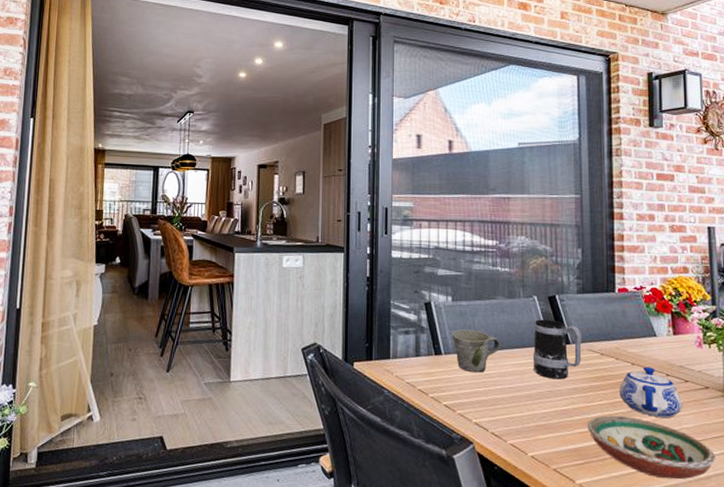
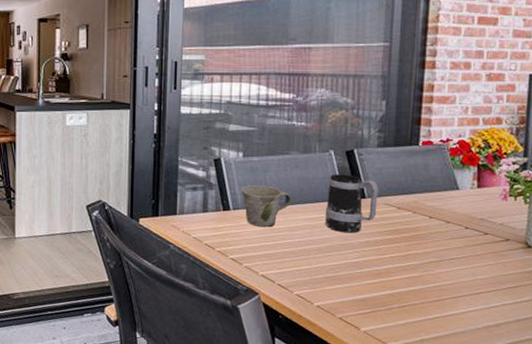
decorative bowl: present [587,415,716,480] -> none [376,267,509,327]
teapot: present [619,367,683,418] -> none [413,220,480,270]

